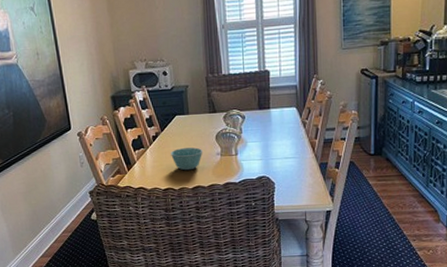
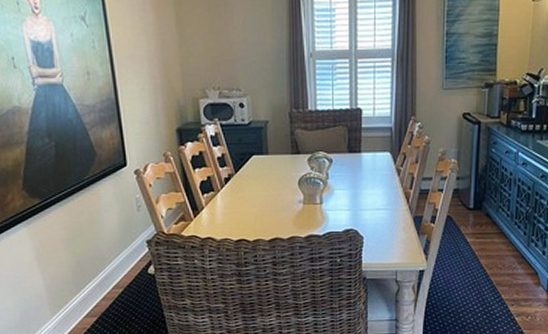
bowl: present [171,147,203,171] -> none [245,193,283,220]

